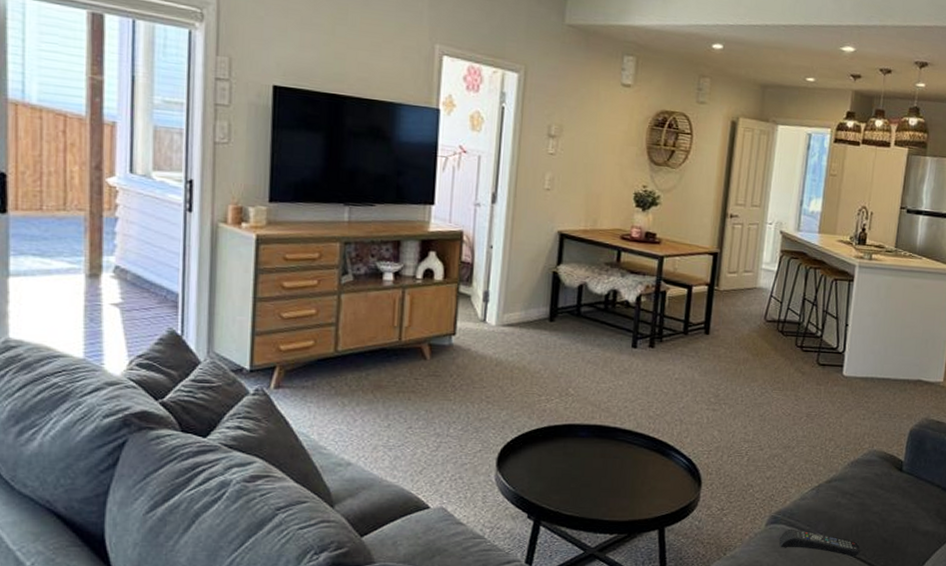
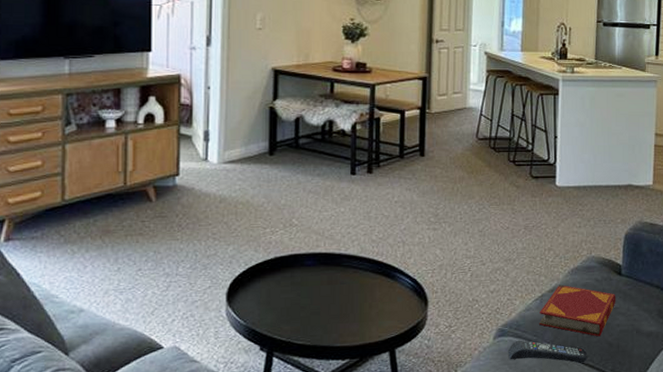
hardback book: none [813,476,895,532] -> present [538,284,616,337]

